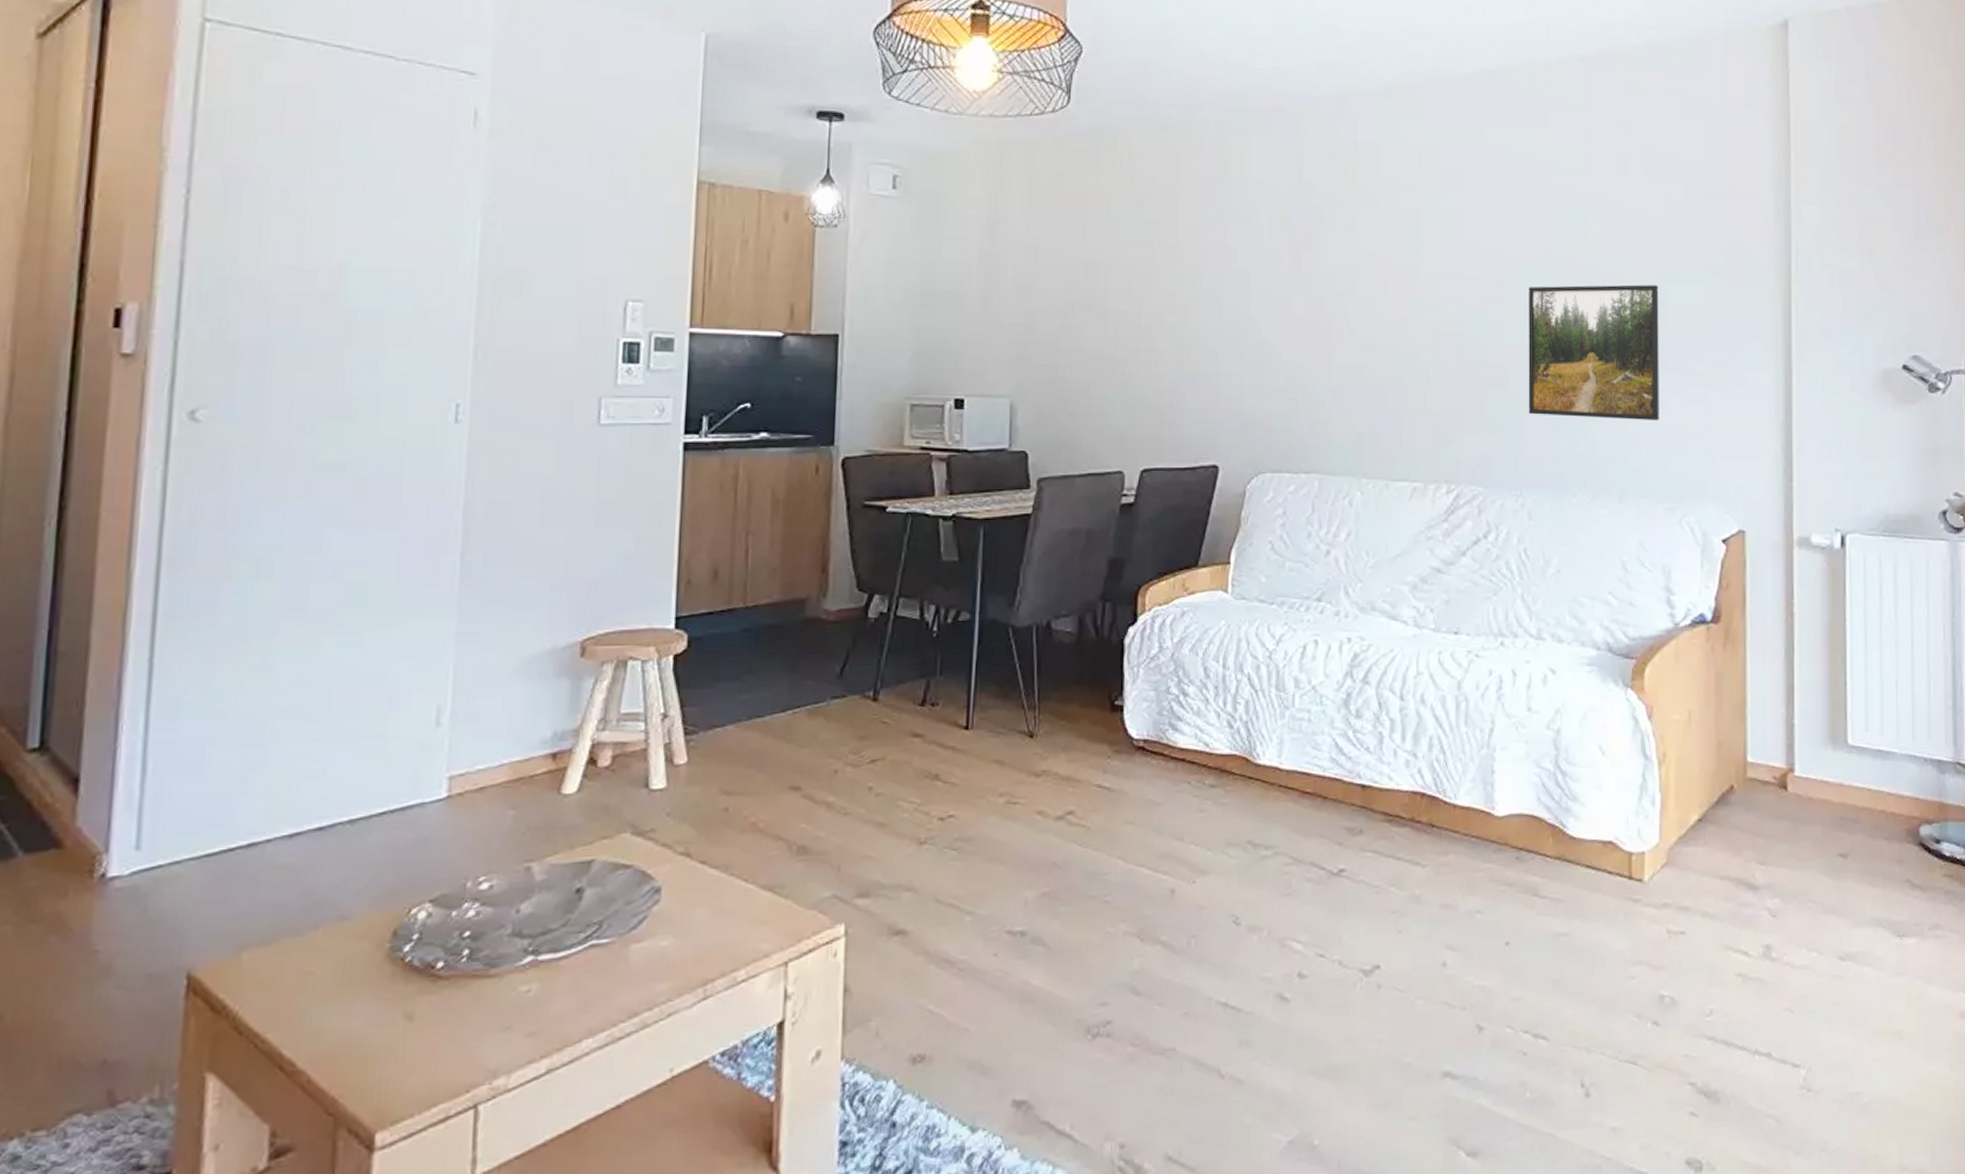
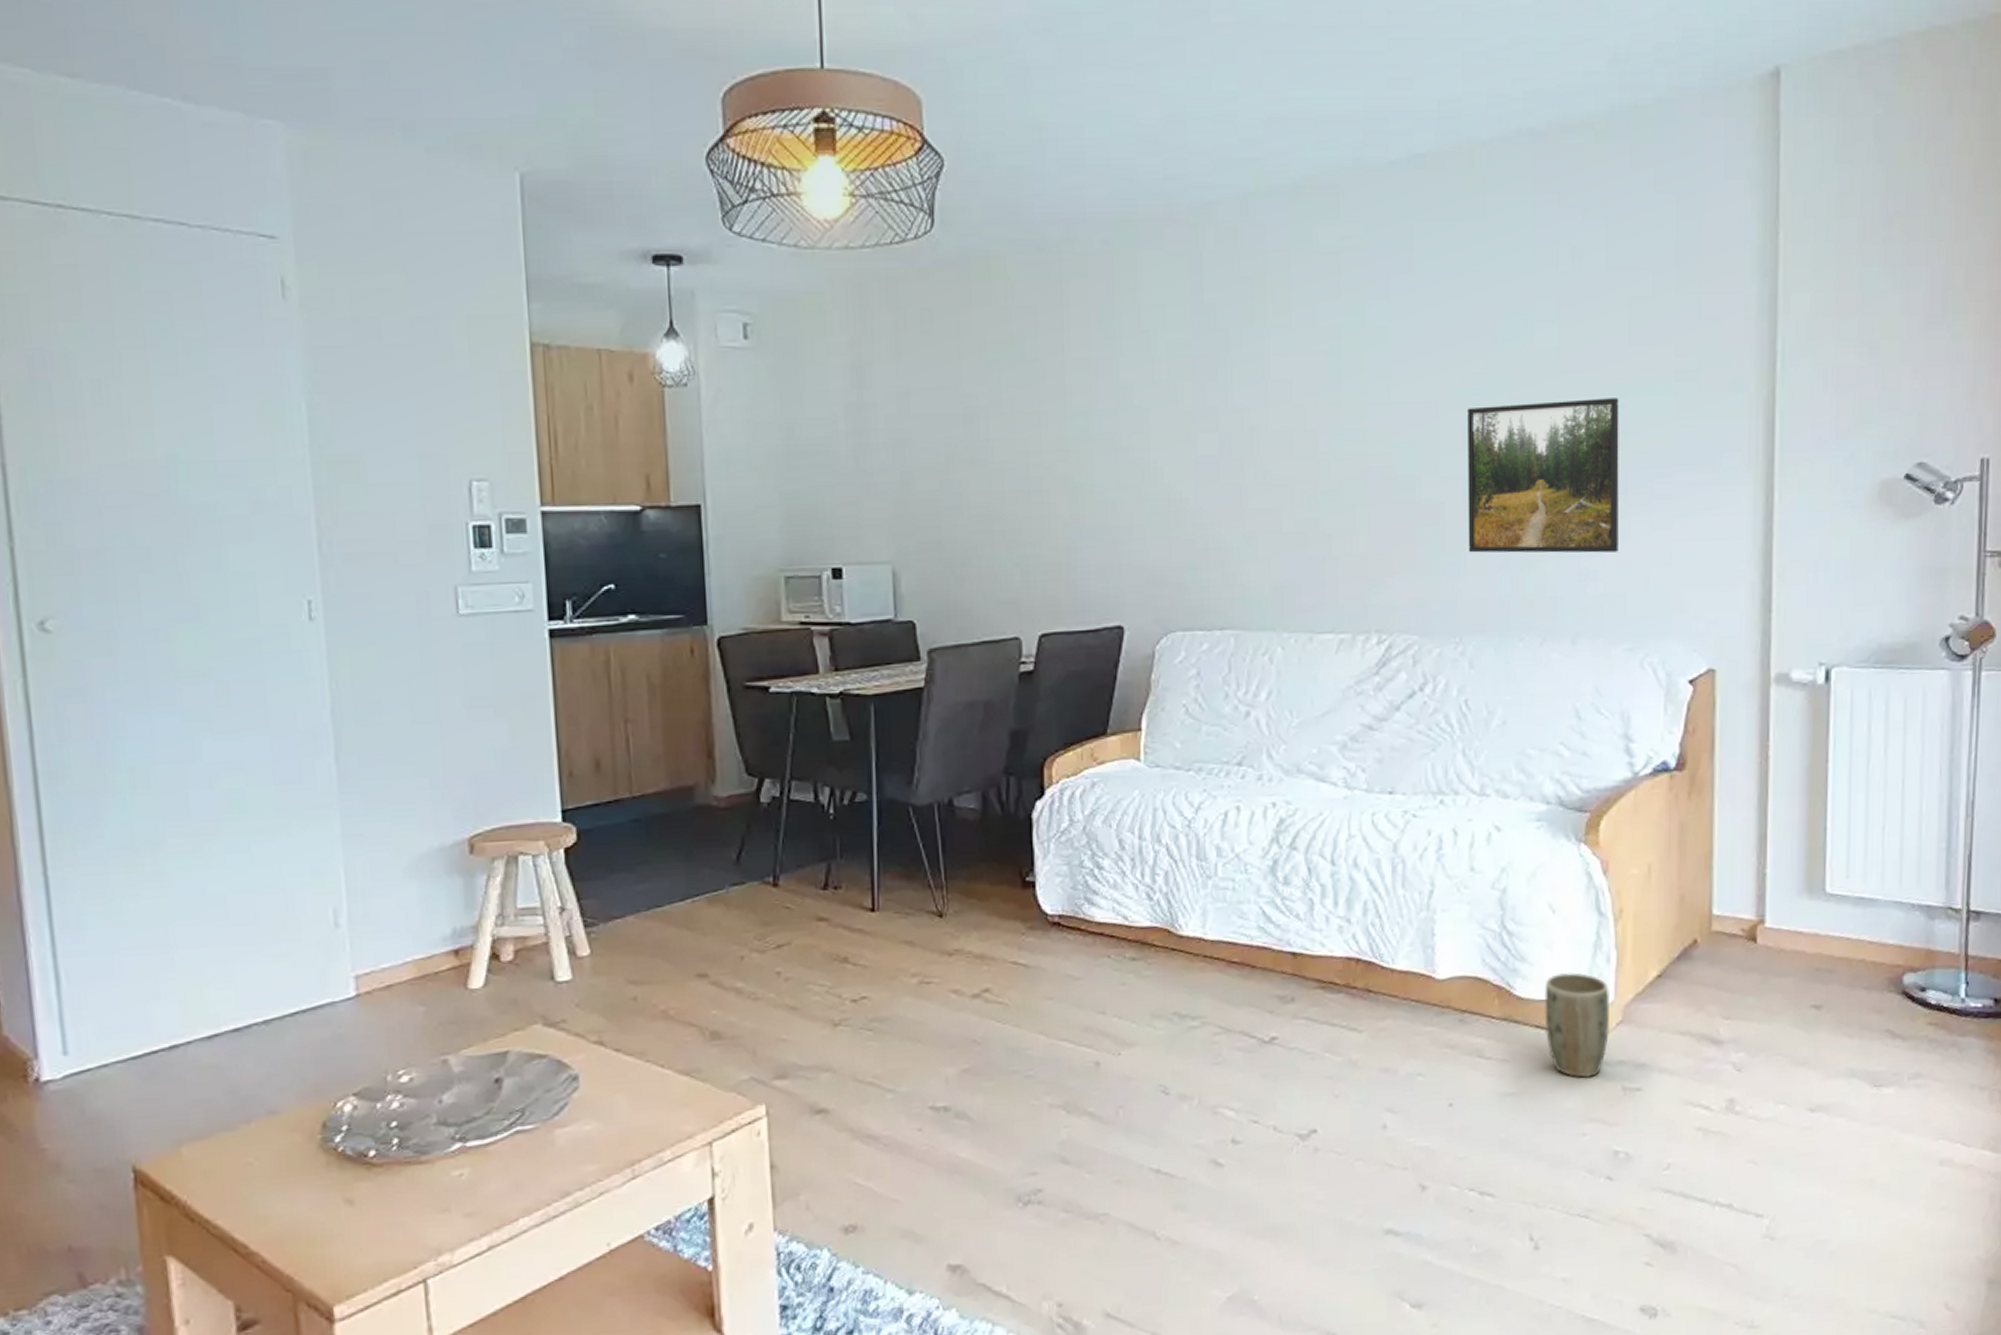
plant pot: none [1595,813,1656,920] -> present [1544,972,1611,1078]

